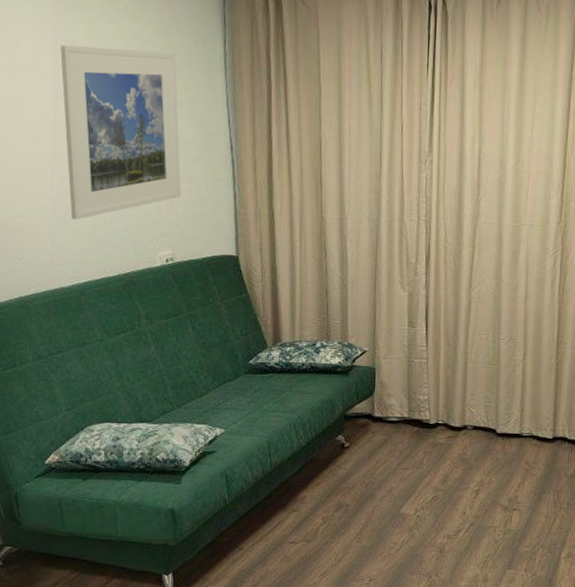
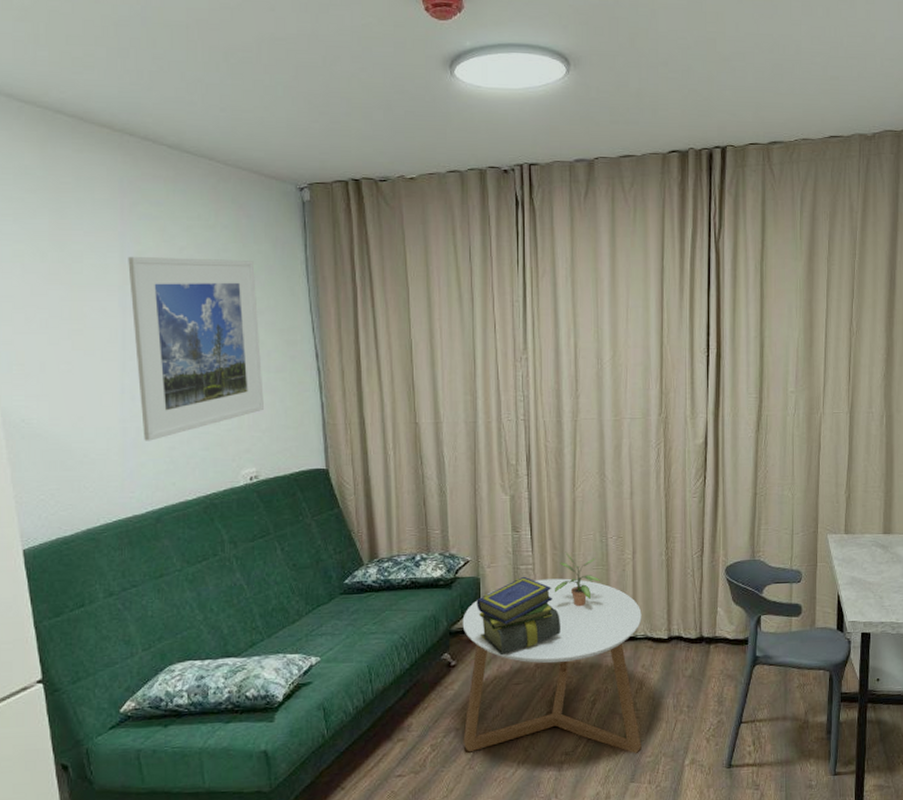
coffee table: none [352,373,529,543] -> present [462,578,642,753]
stack of books: none [371,369,450,442] -> present [477,576,560,656]
potted plant: none [445,349,491,402] -> present [554,551,600,607]

